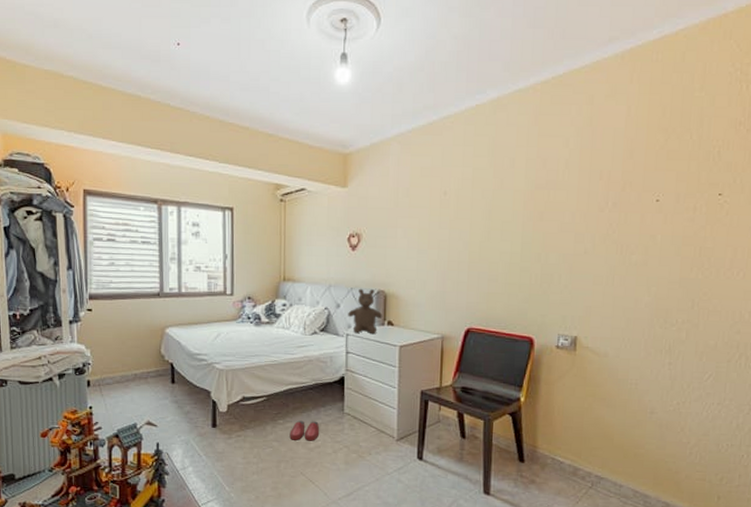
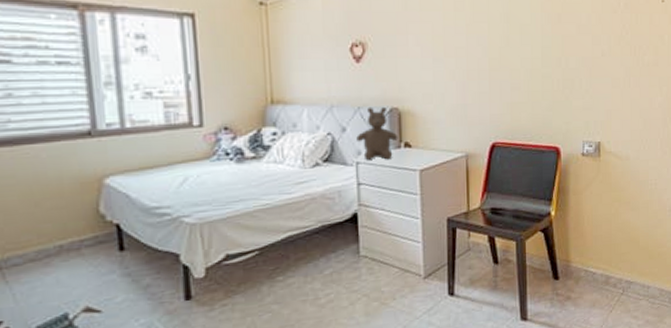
slippers: present [289,420,319,441] -> none [293,271,330,299]

